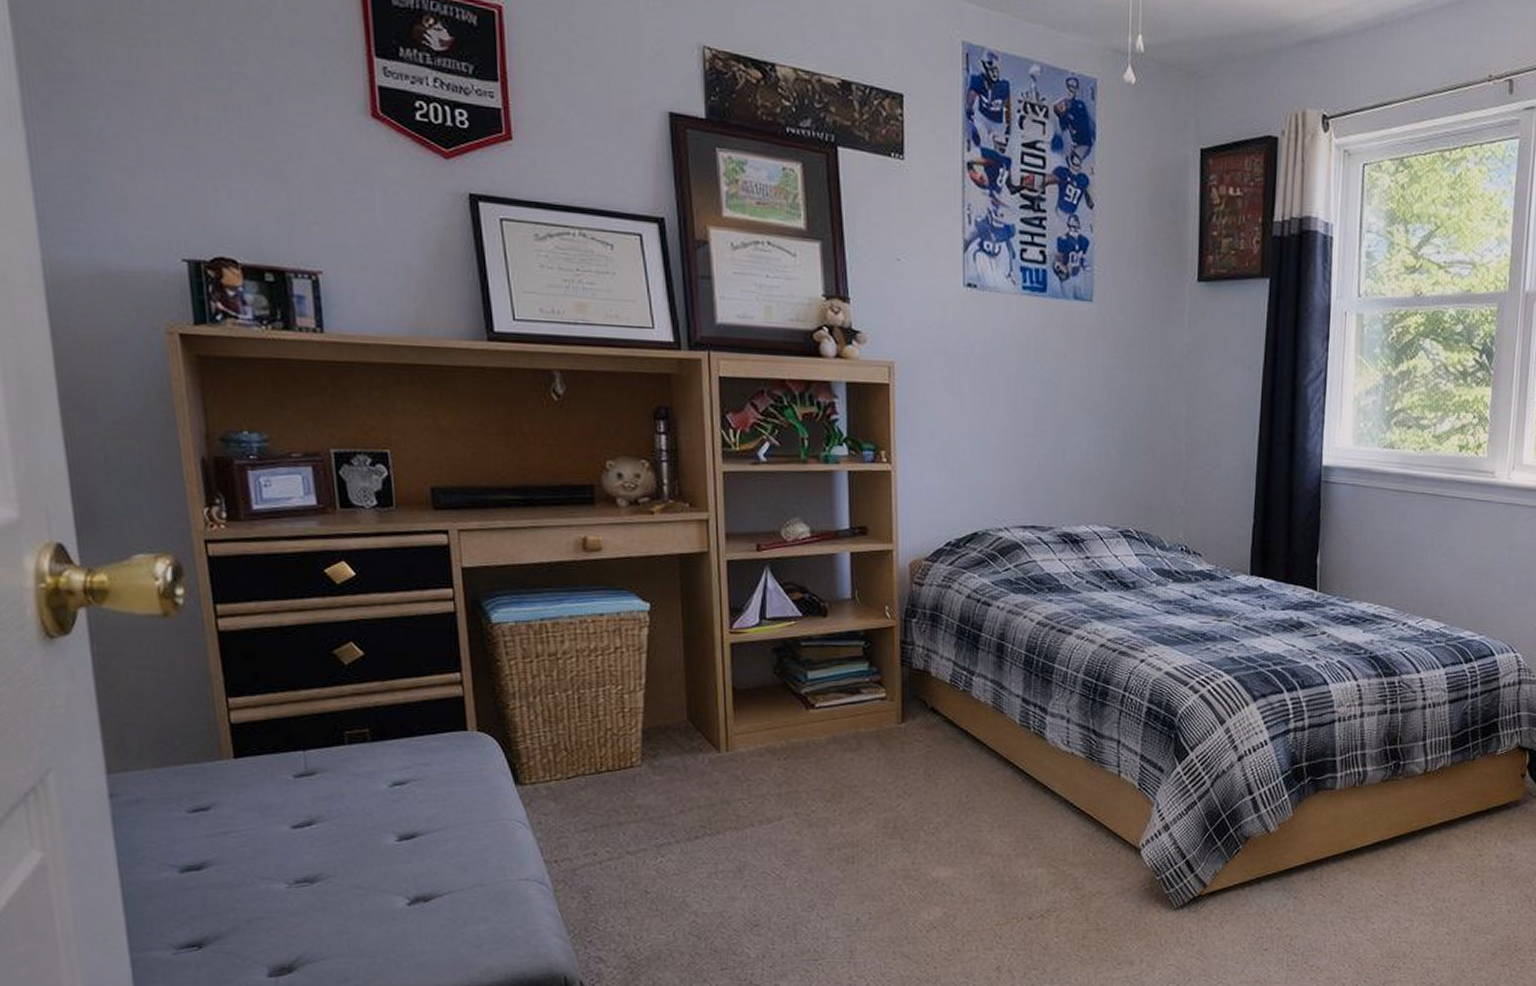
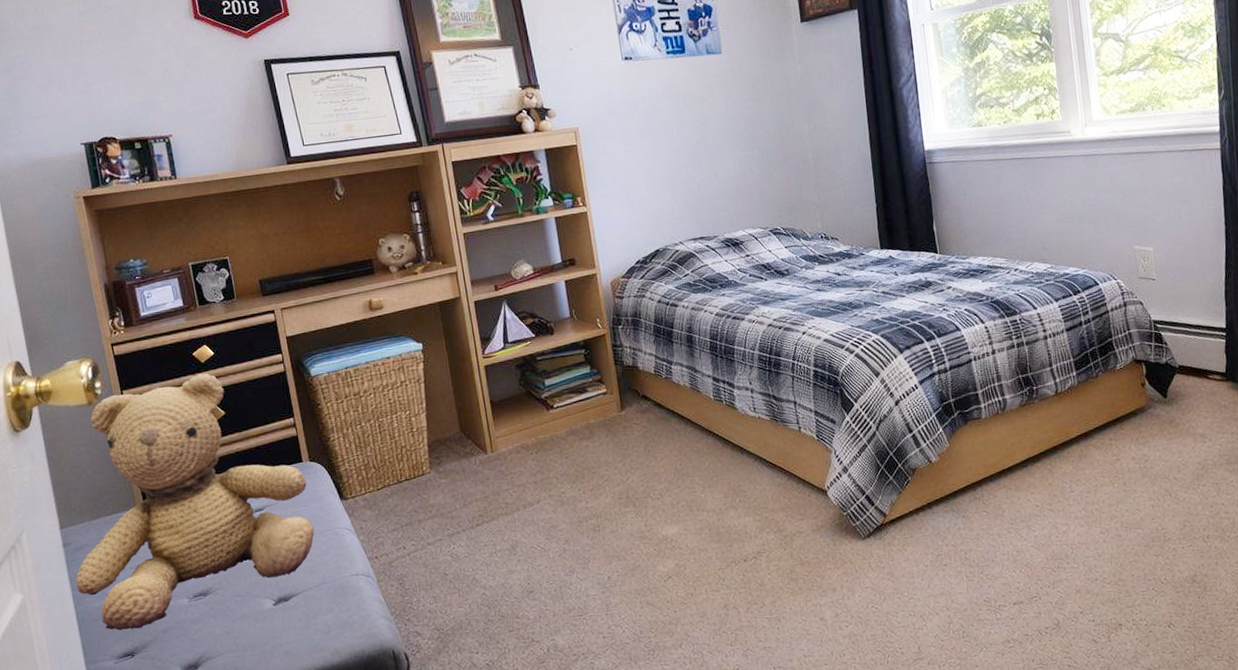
teddy bear: none [123,597,474,914] -> present [75,373,315,631]

